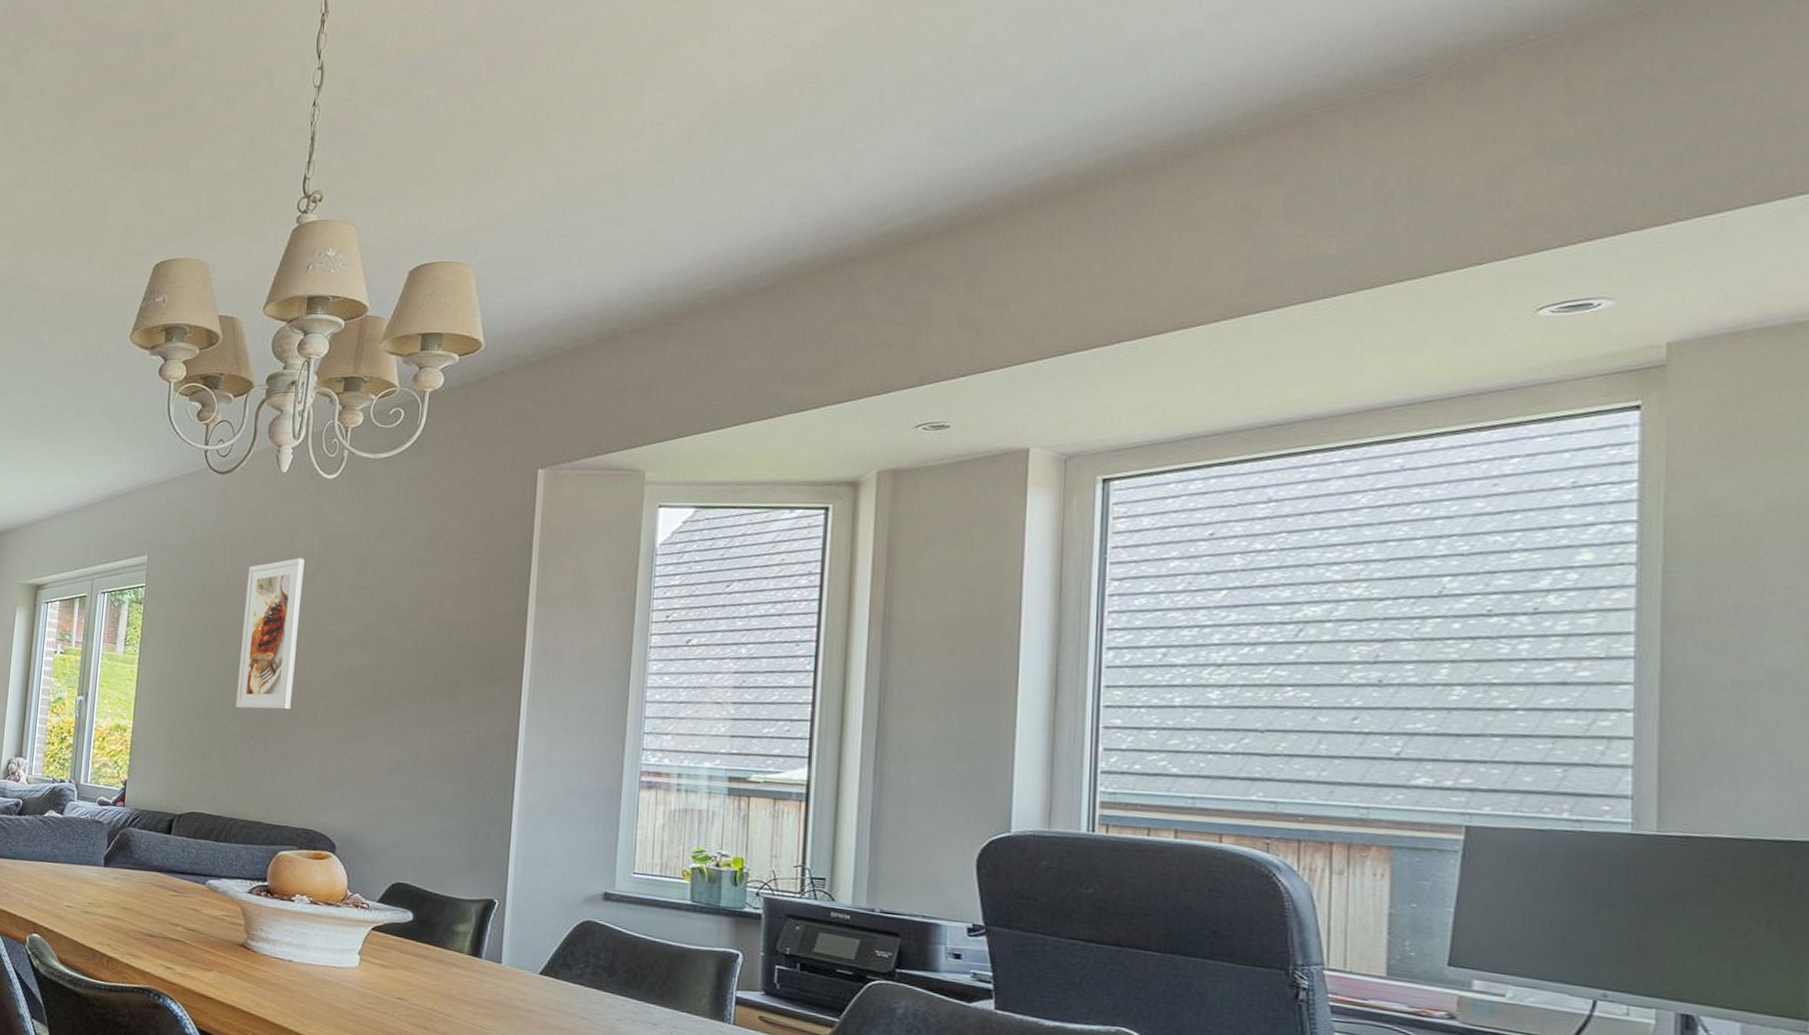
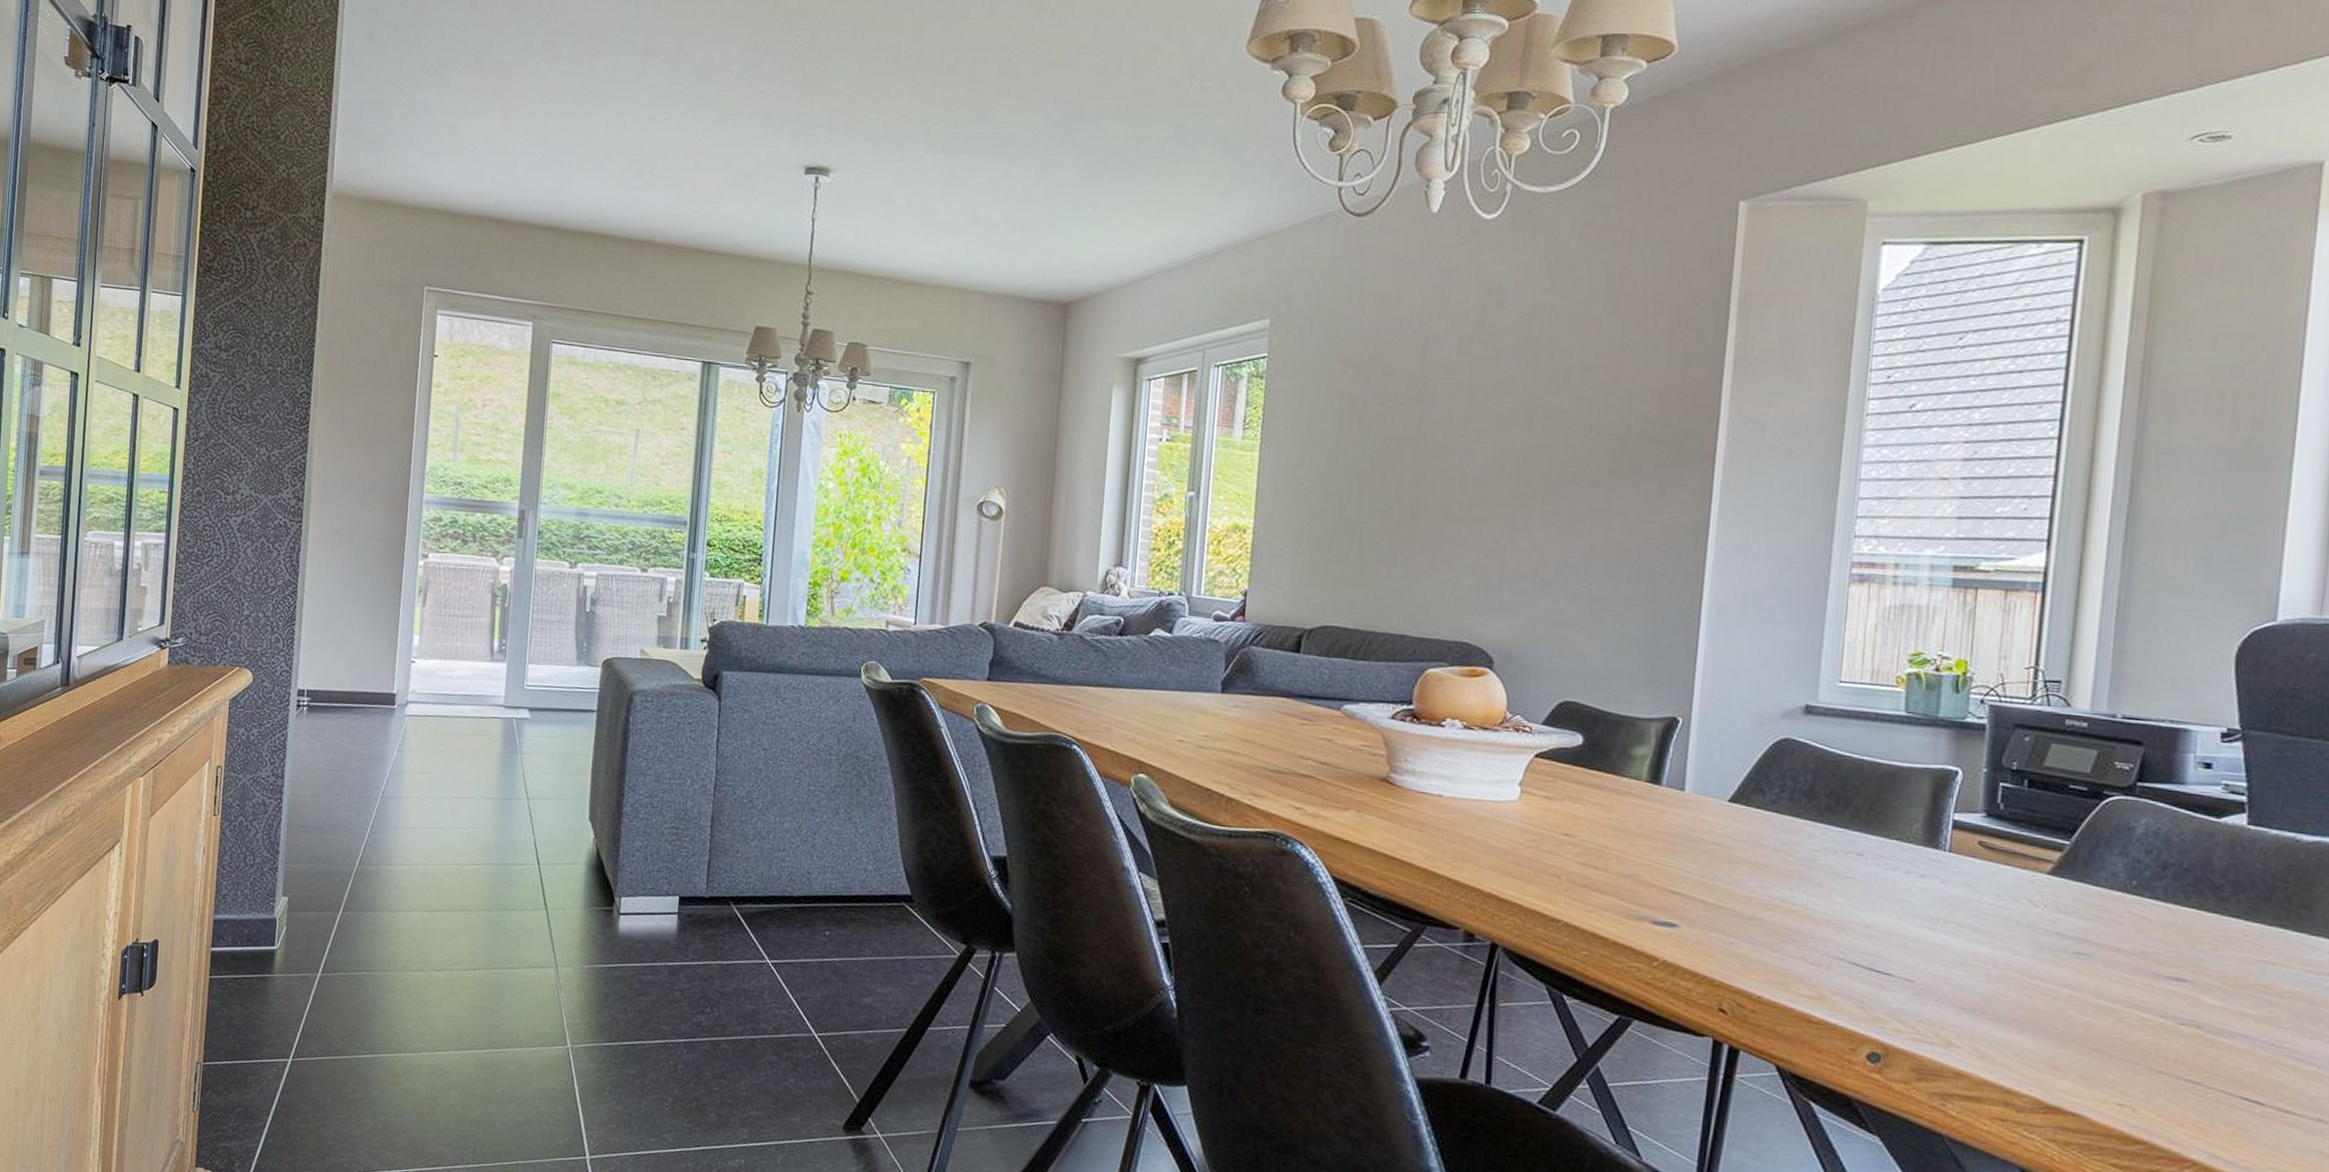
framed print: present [235,558,305,710] -> none [1375,317,1458,502]

